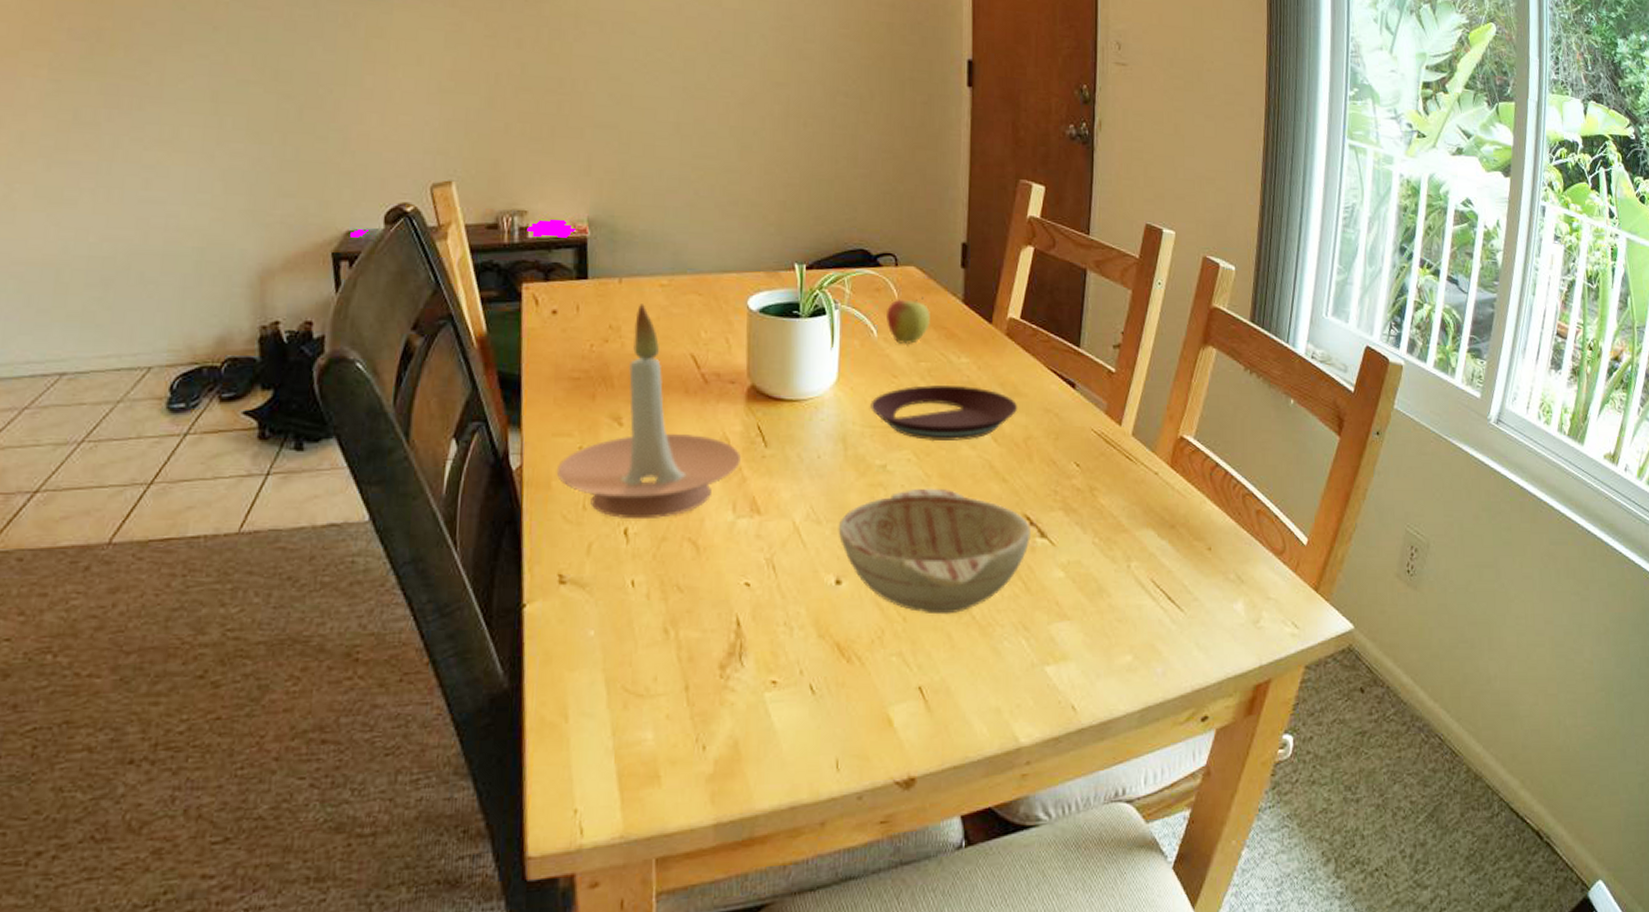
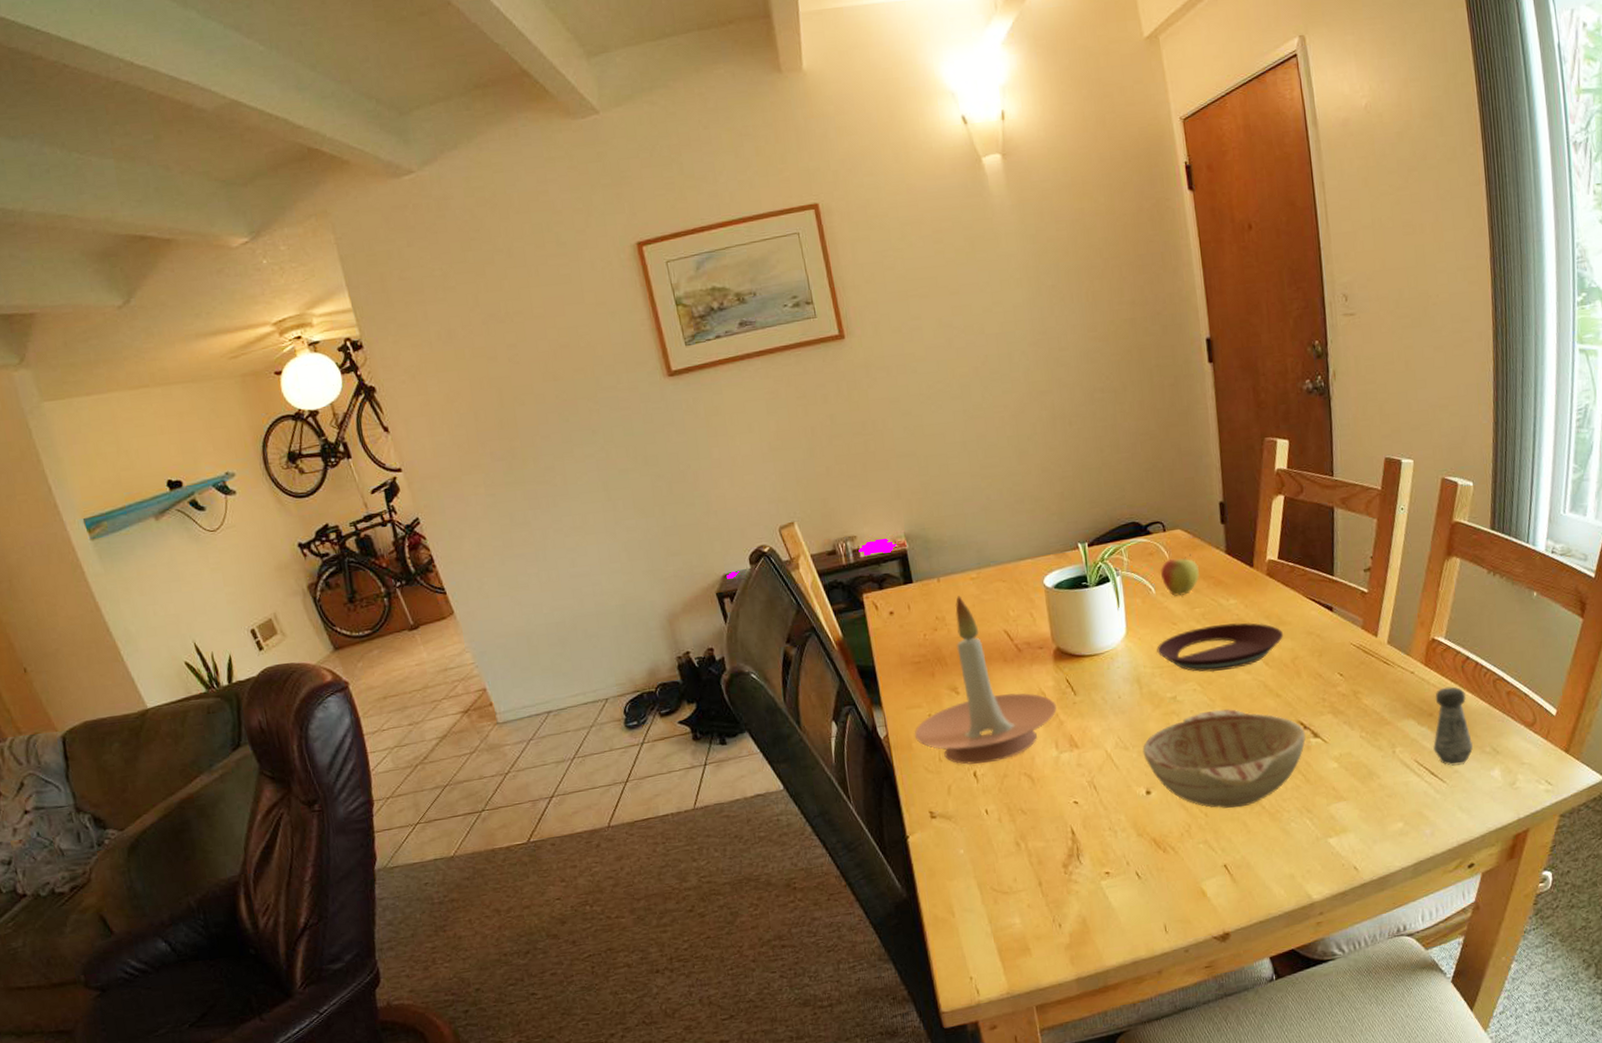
salt shaker: none [1171,496,1217,592] -> present [1432,686,1473,766]

